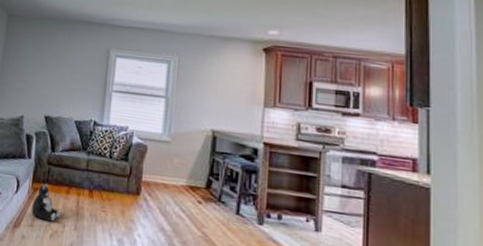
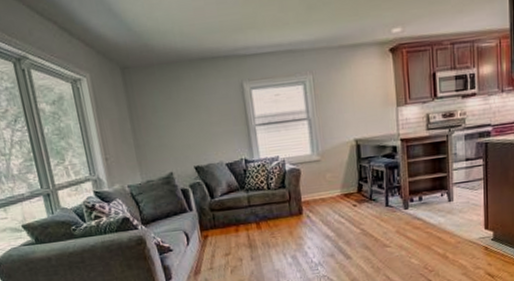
plush toy: present [31,183,63,222] -> none [206,228,237,261]

